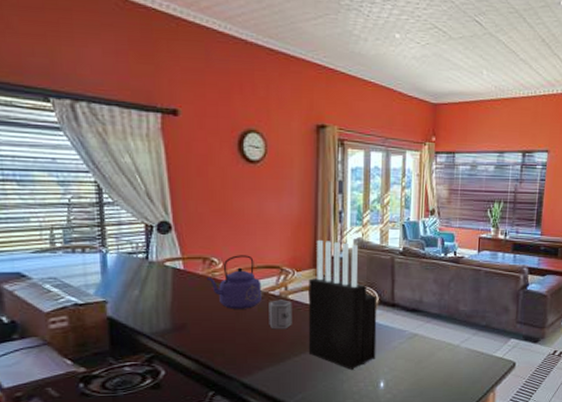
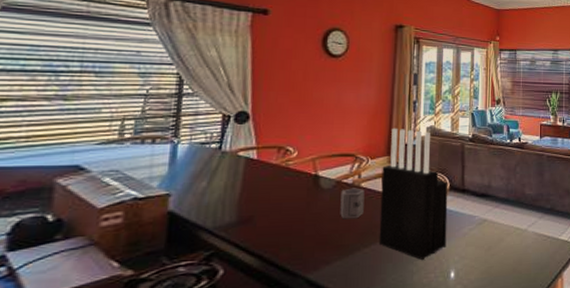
kettle: present [207,255,262,309] -> none [280,144,335,199]

